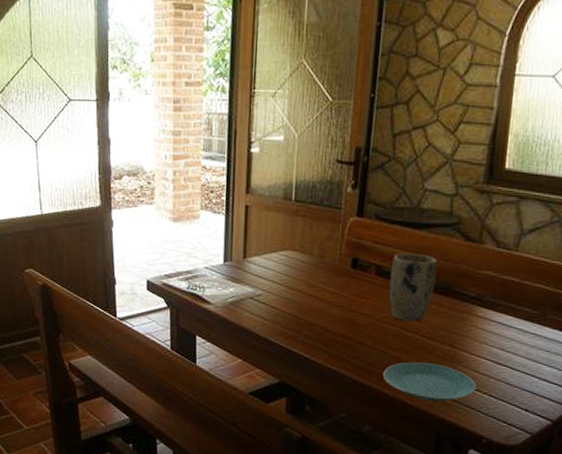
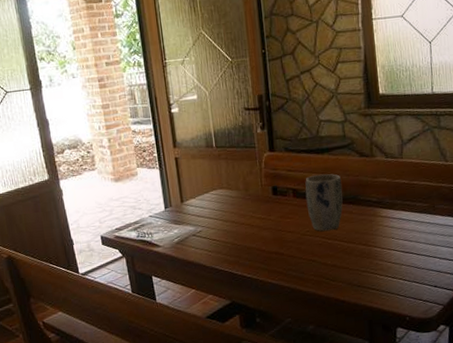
plate: present [382,362,476,402] -> none [315,262,392,295]

